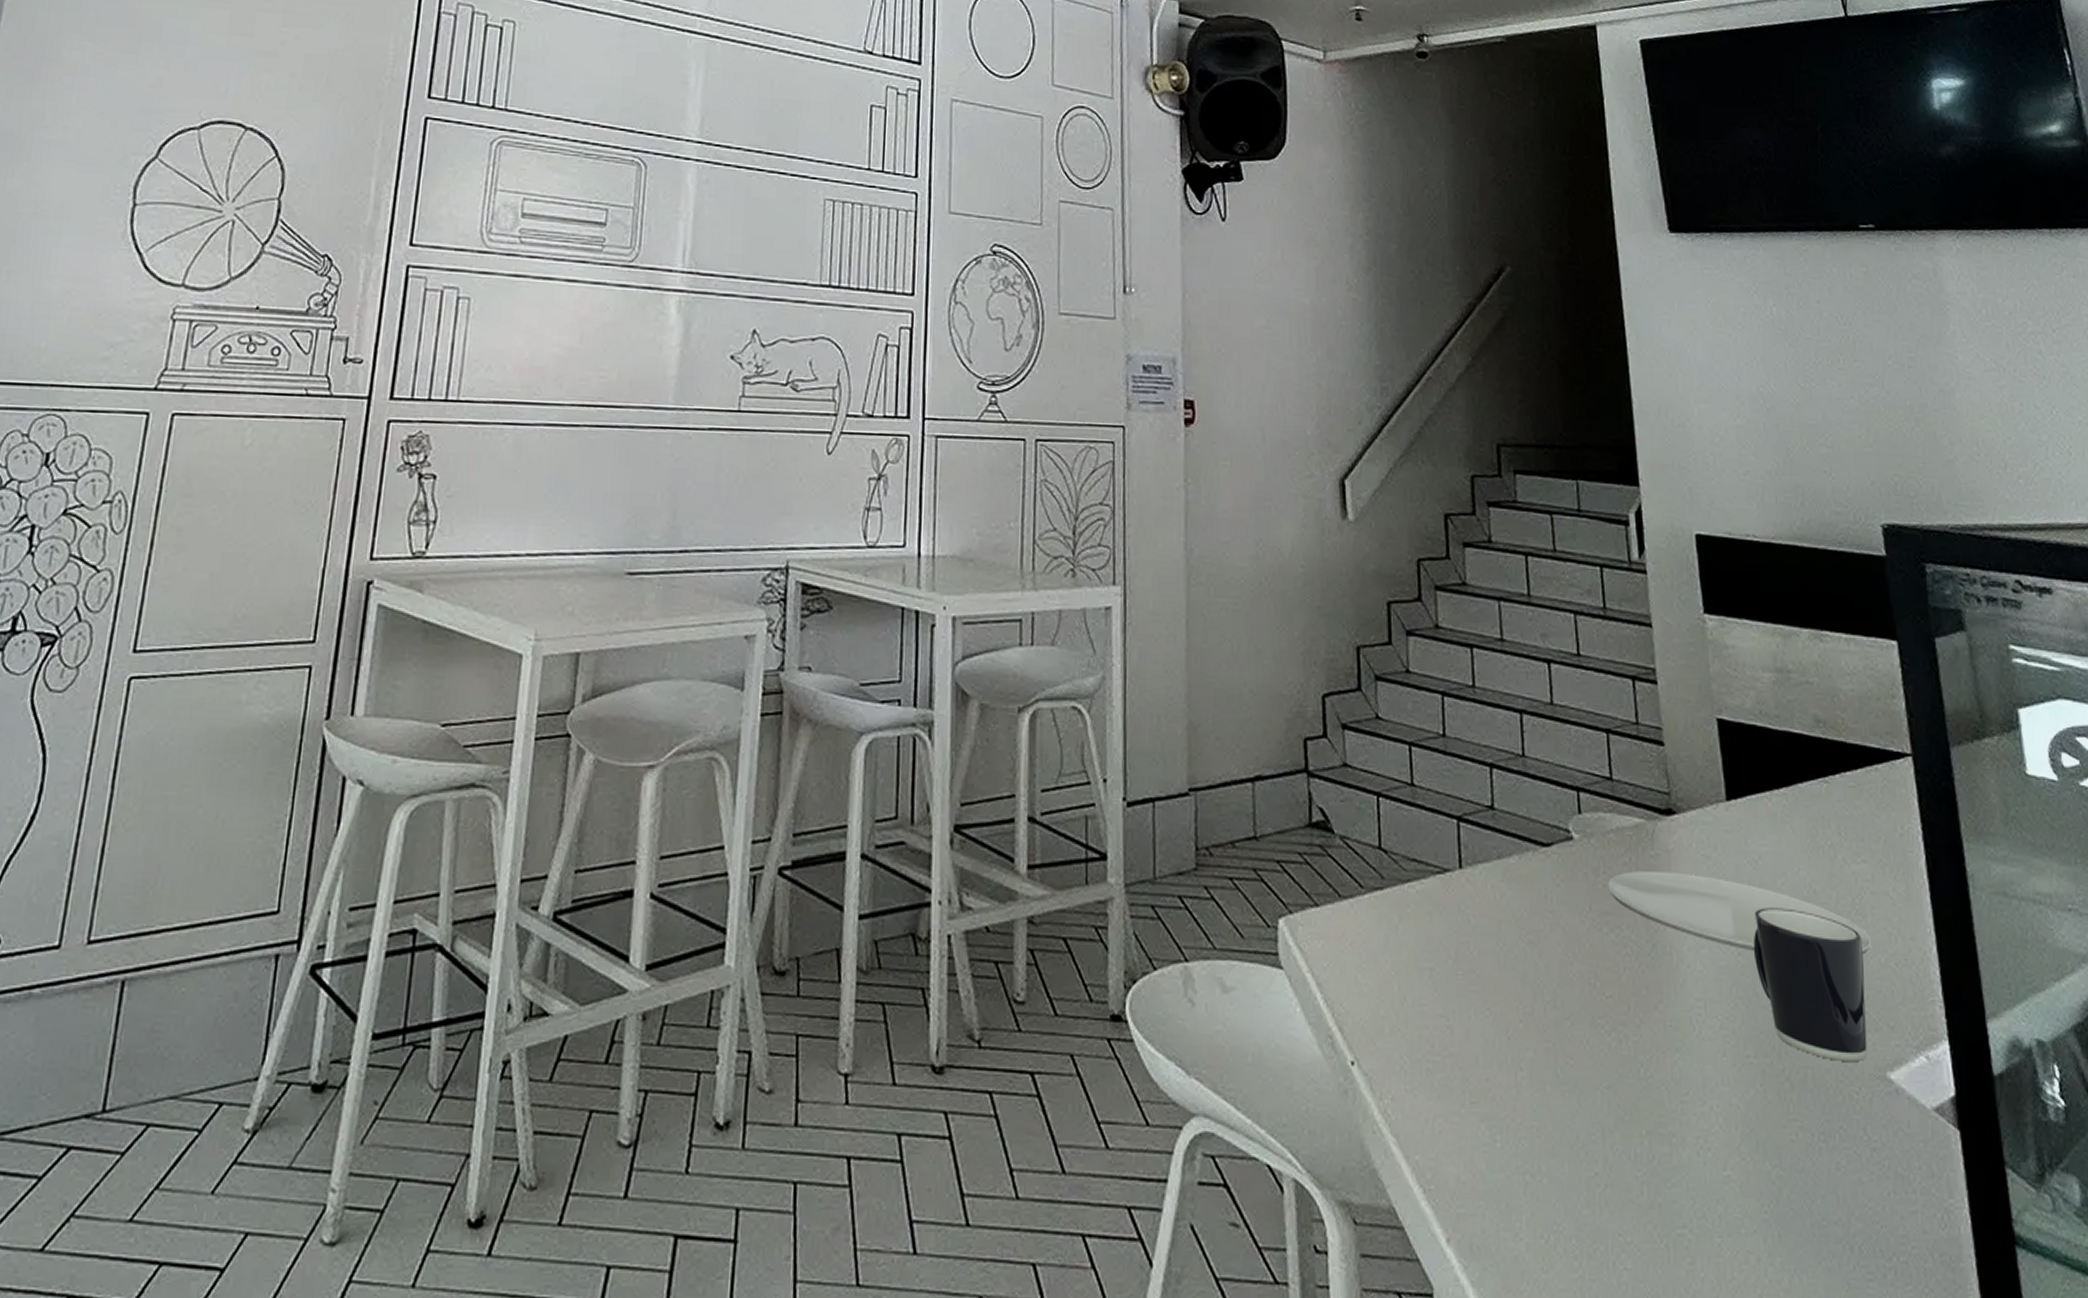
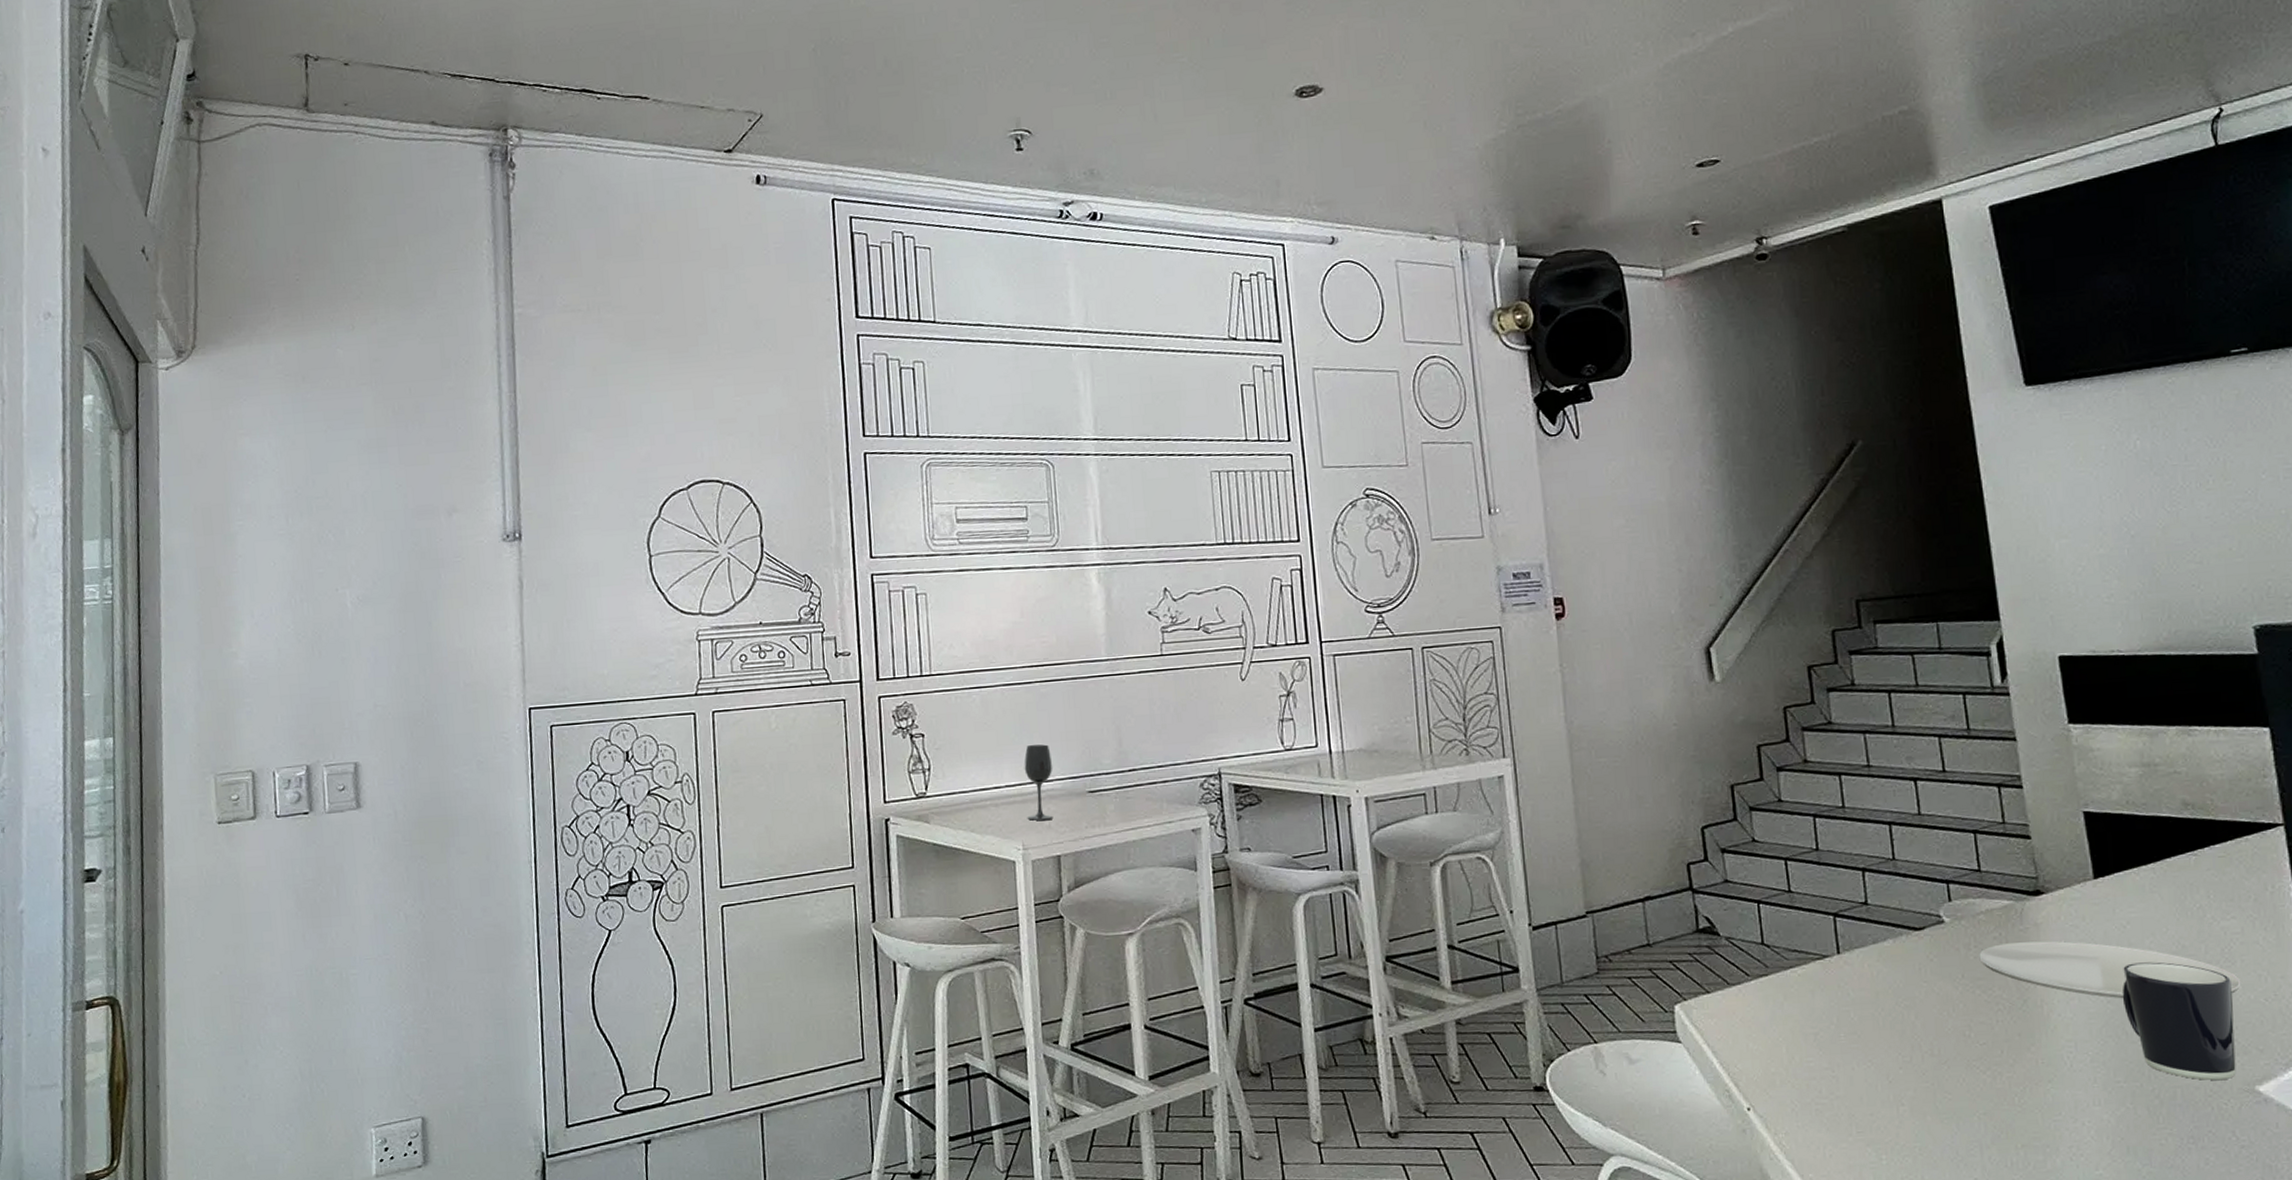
wine glass: none [546,505,590,605] -> present [1024,744,1054,821]

